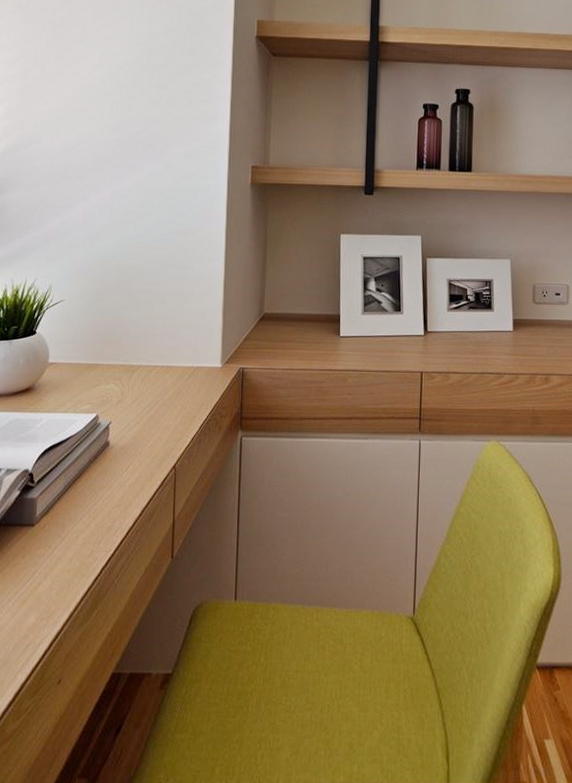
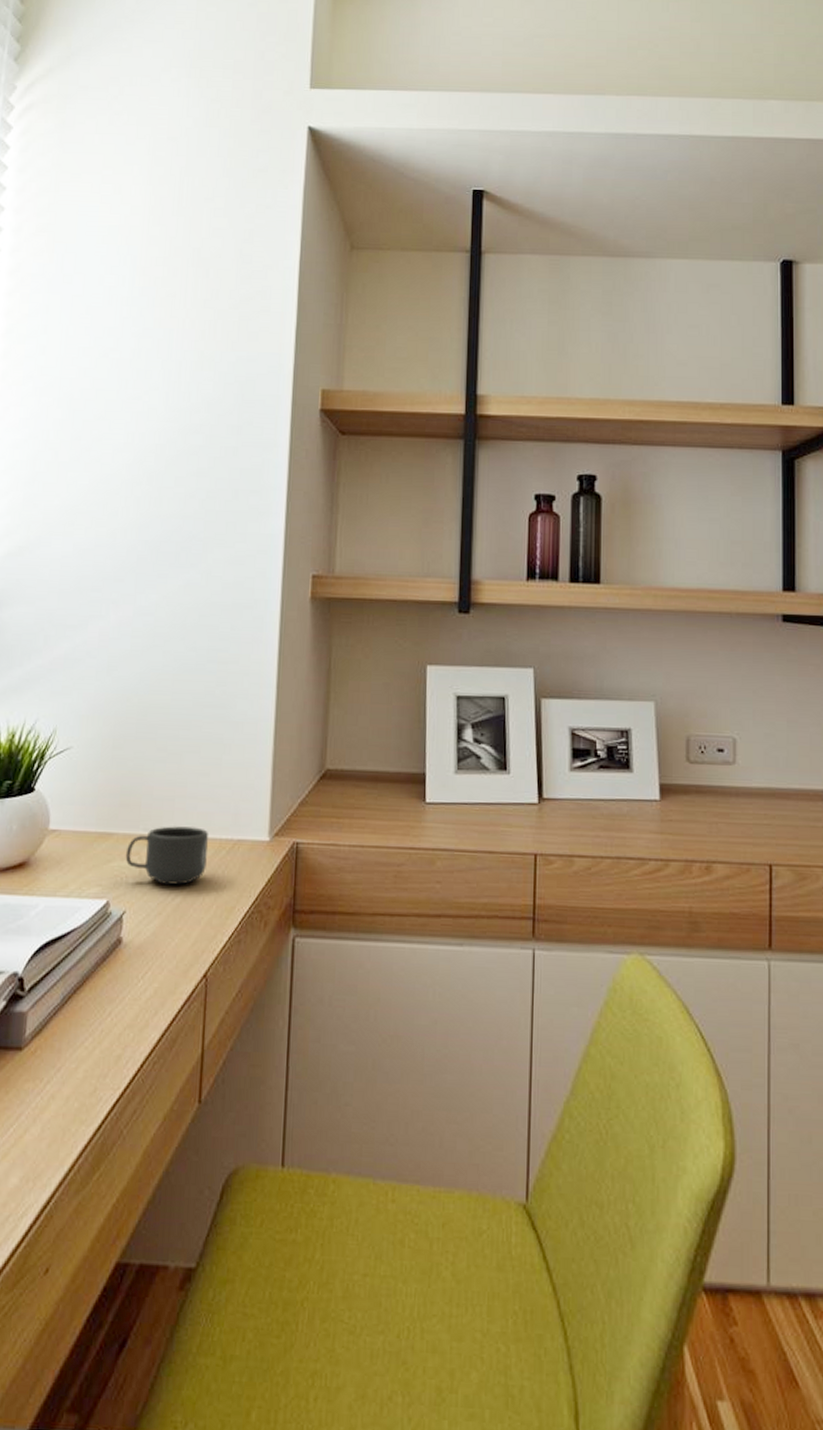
mug: none [110,358,175,402] -> present [125,826,209,886]

